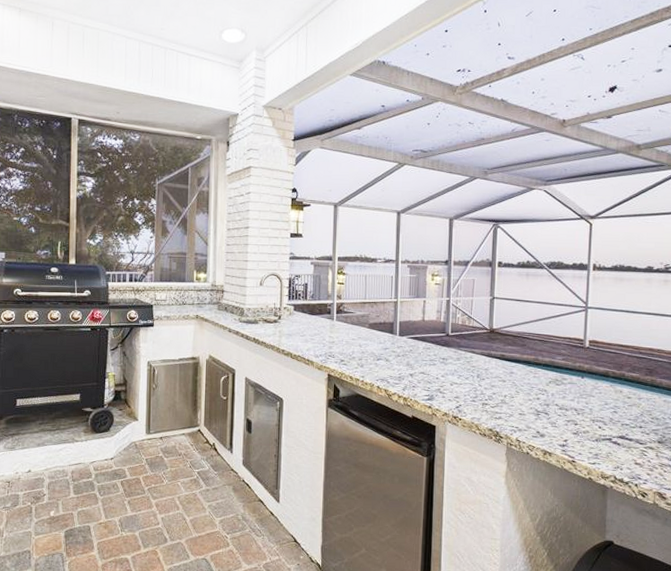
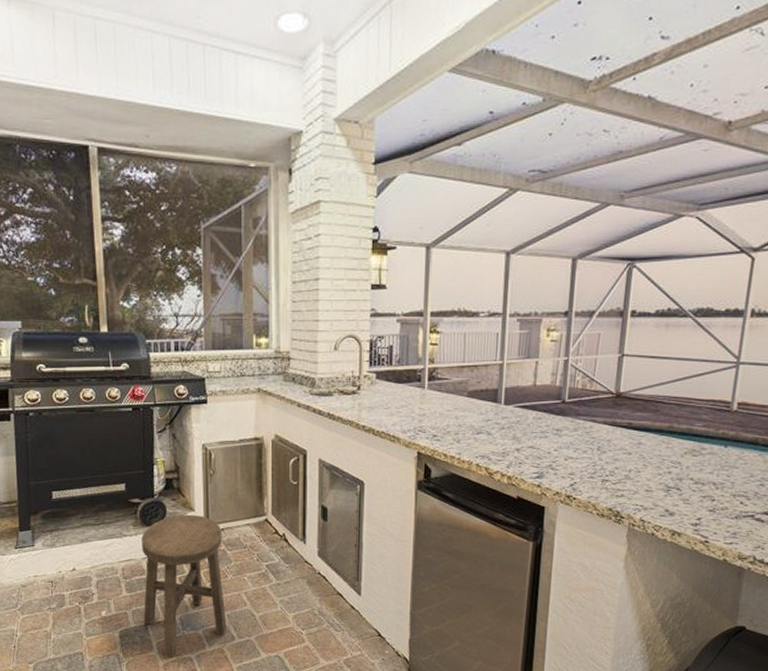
stool: none [87,423,161,558] -> present [142,514,227,657]

